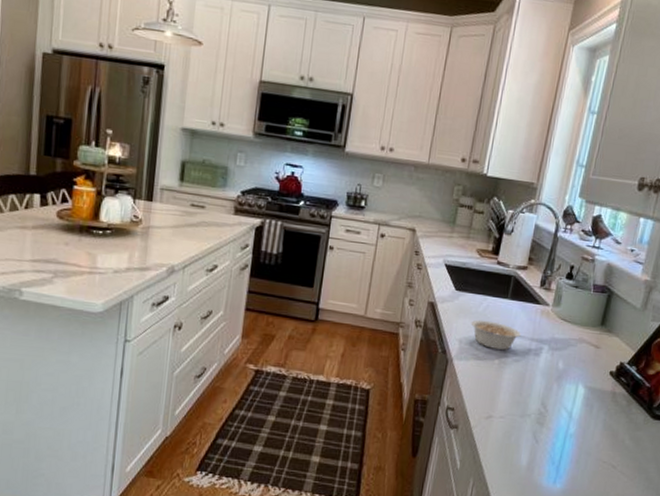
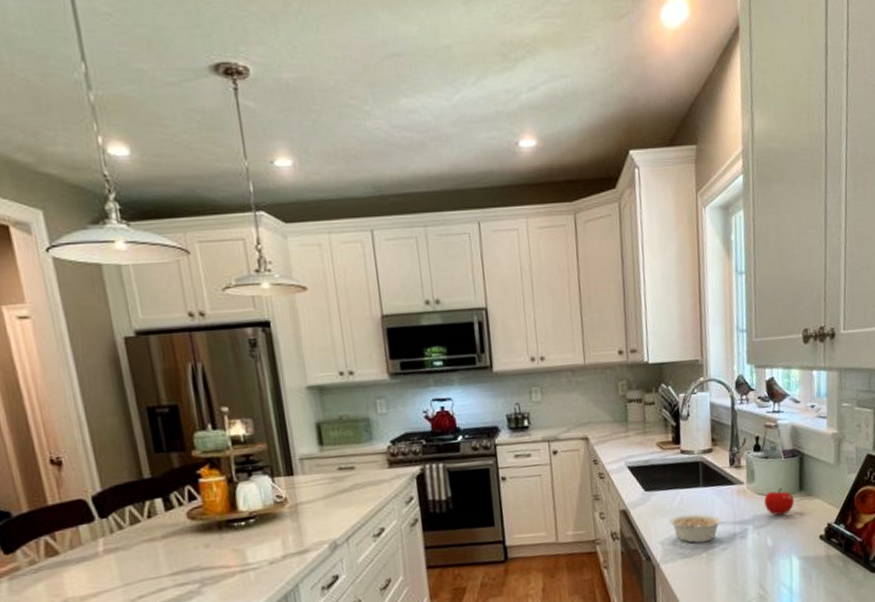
apple: none [564,318,594,344] -> present [764,488,794,516]

